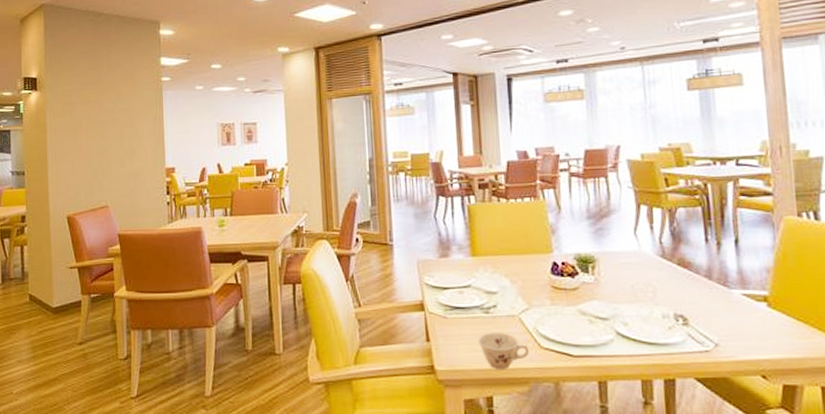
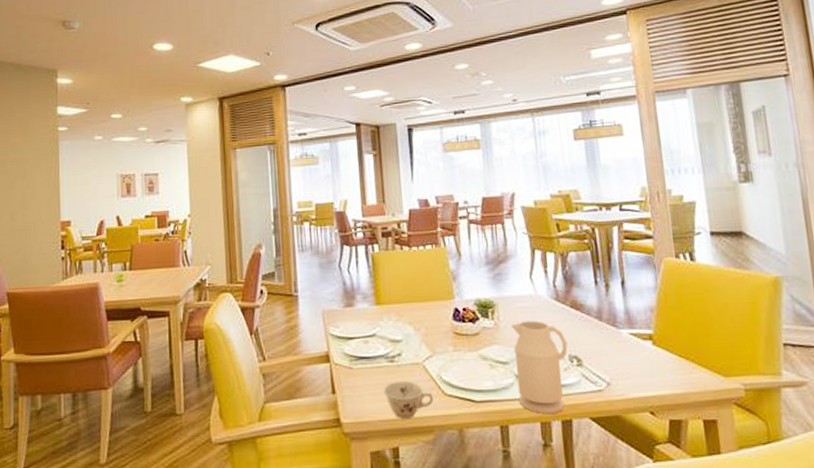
water jug: none [611,277,673,373] -> present [510,320,568,415]

